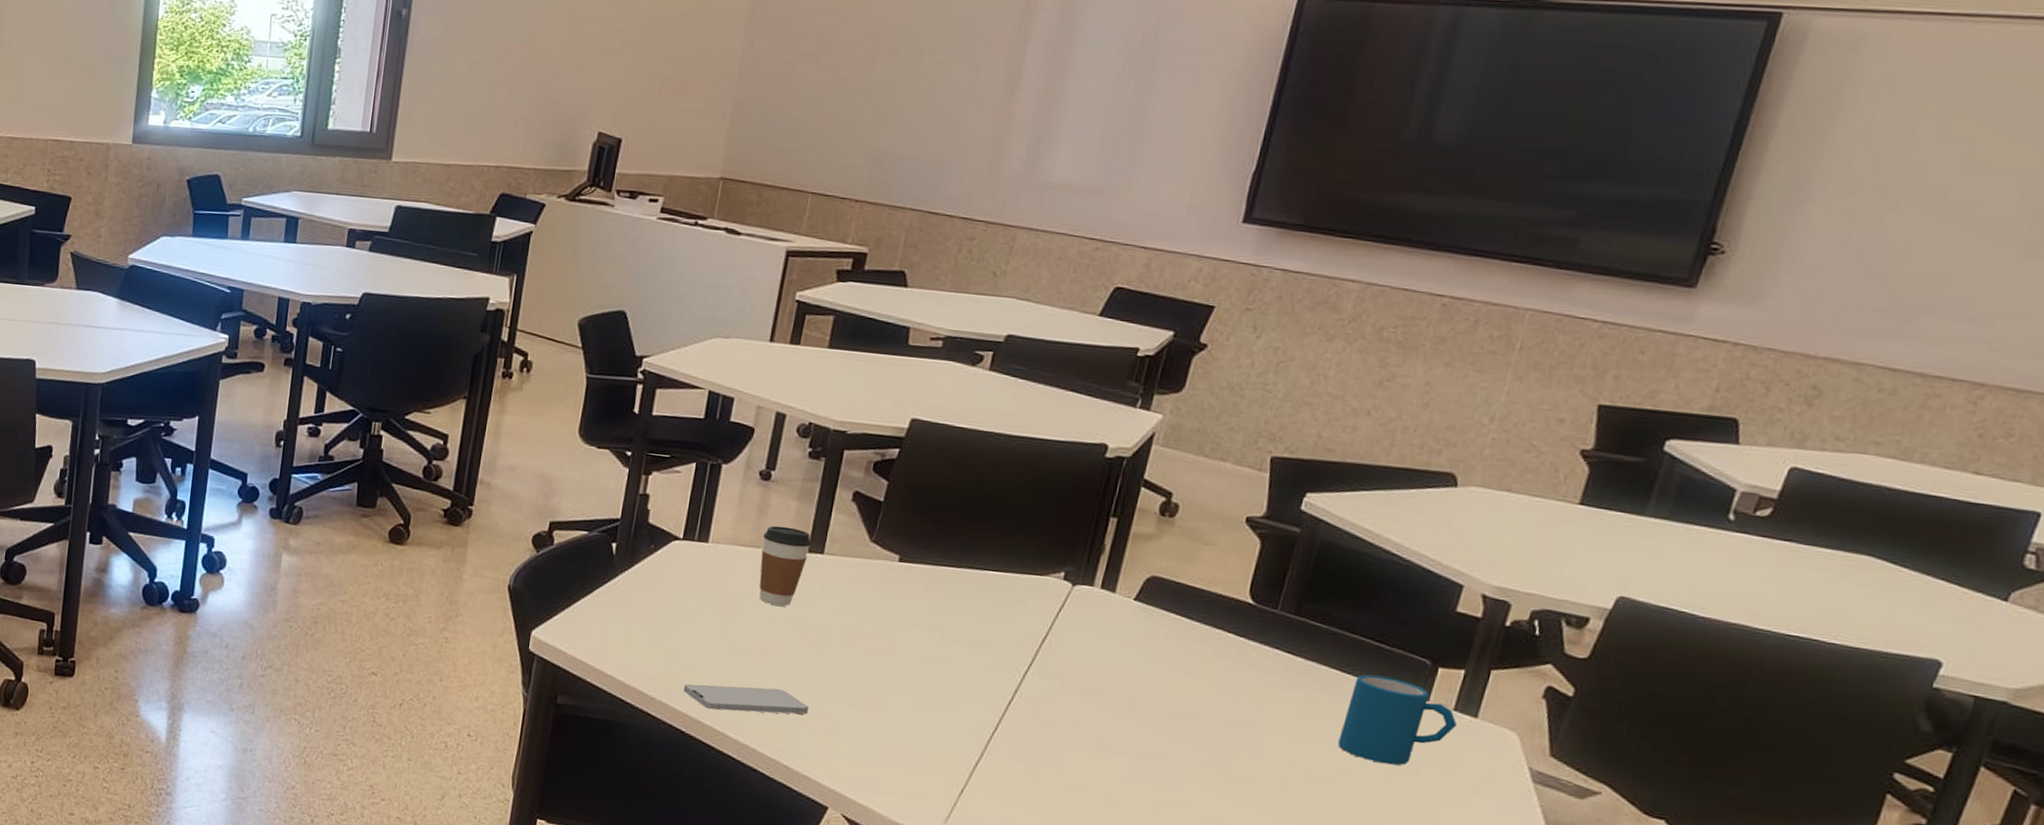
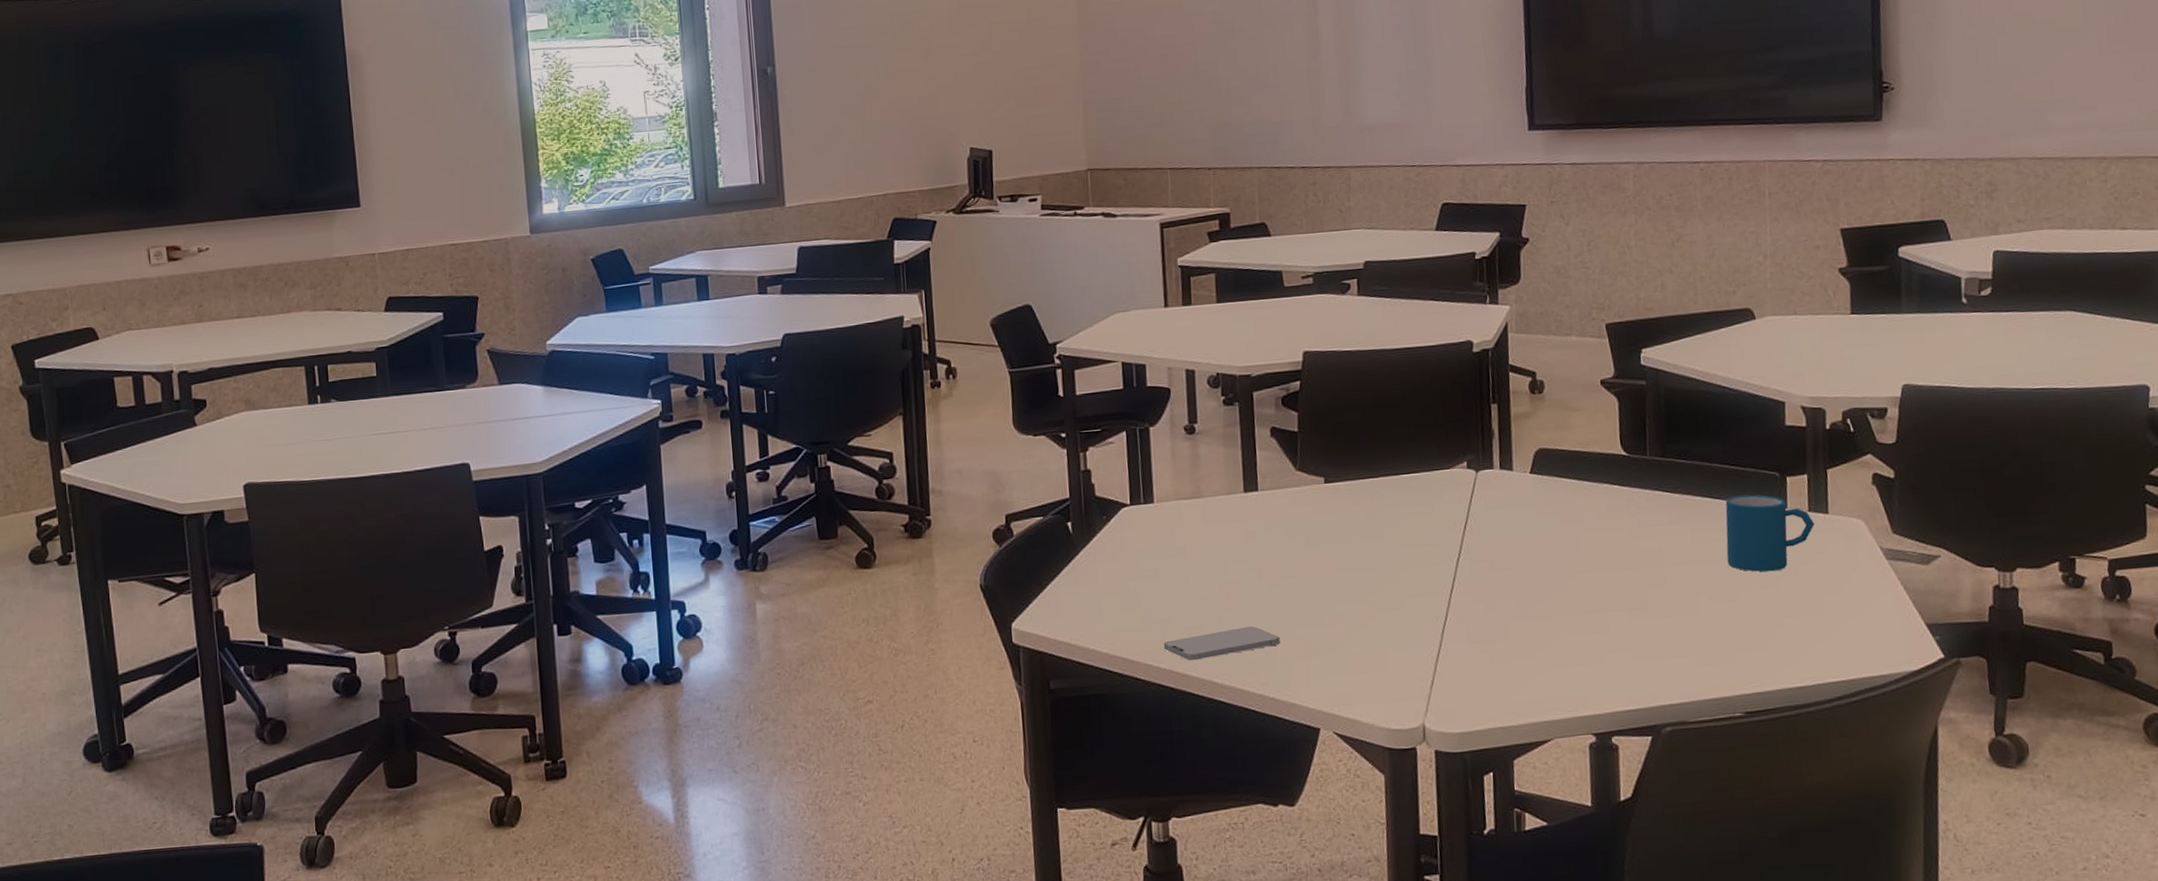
coffee cup: present [759,525,812,606] -> none [1201,472,1246,548]

